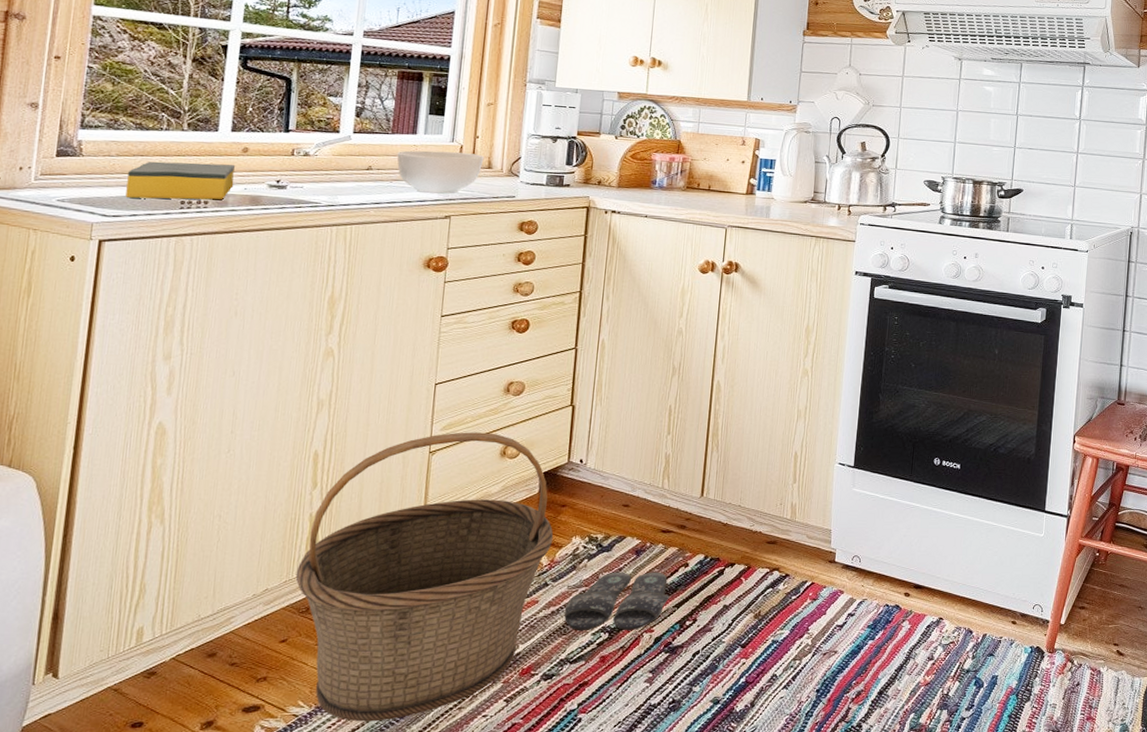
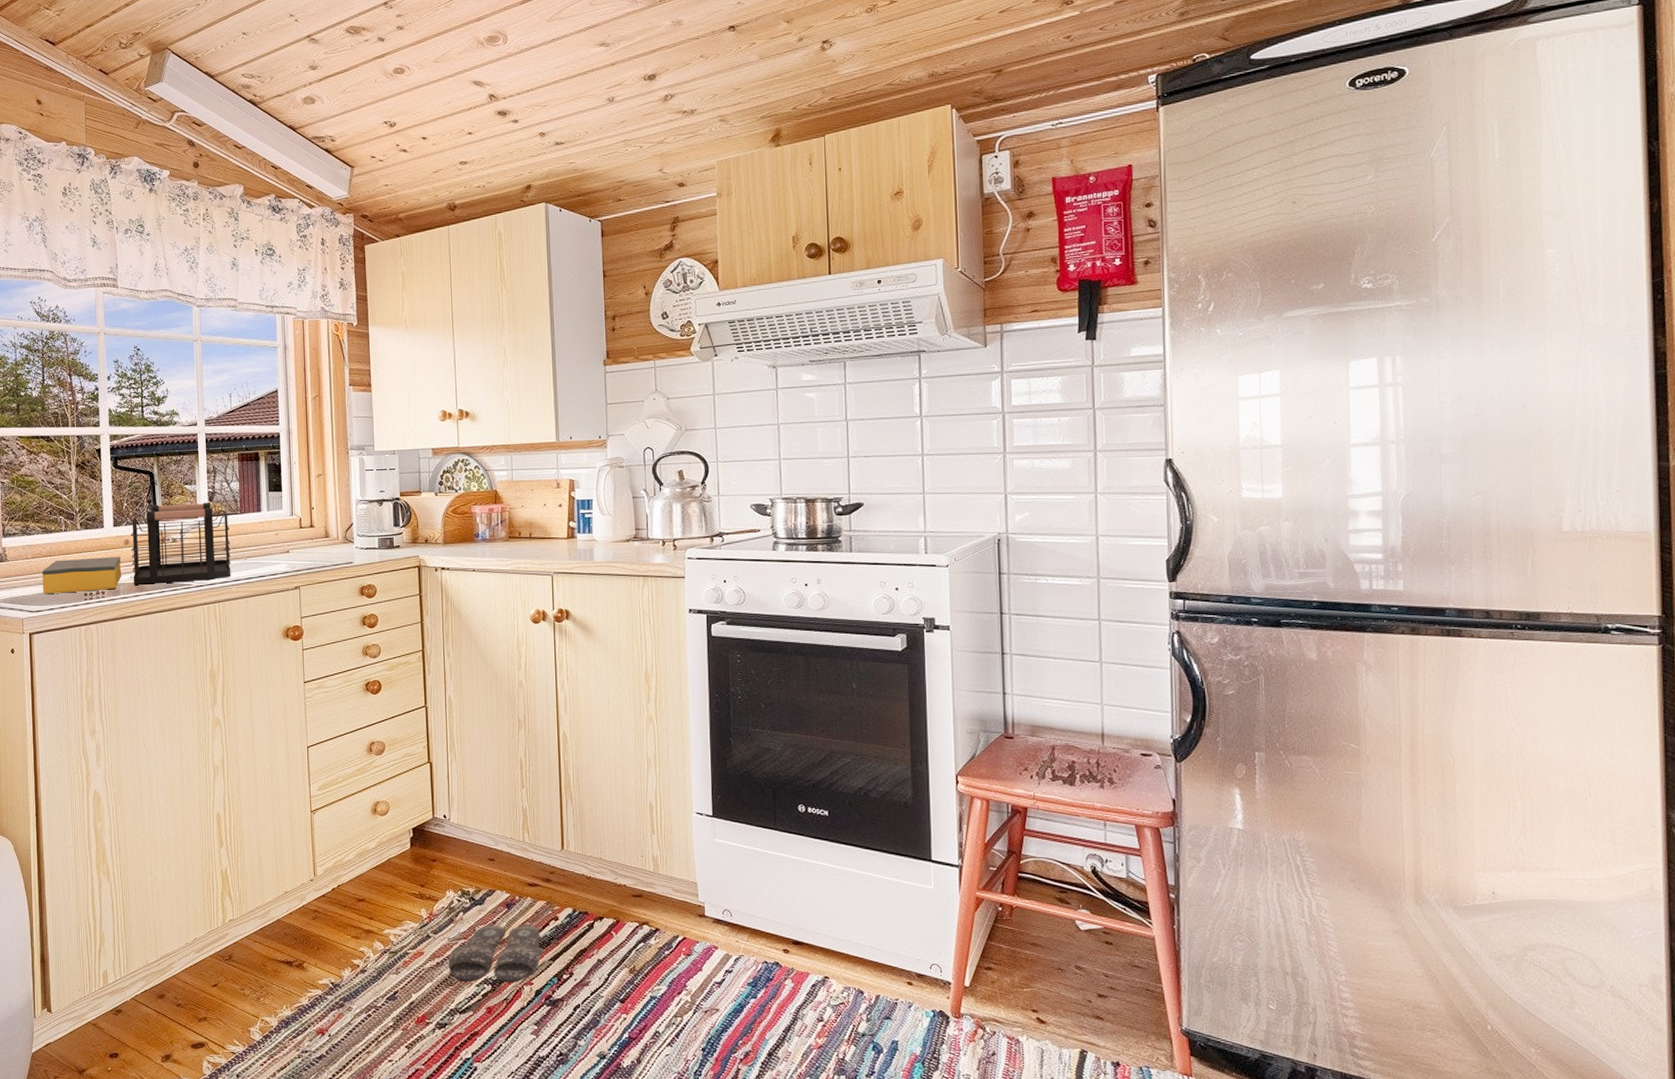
dish rack: none [247,113,377,201] -> present [130,502,231,586]
basket: present [296,432,554,722] -> none [217,791,429,1062]
bowl: present [396,150,485,194] -> none [247,525,321,567]

